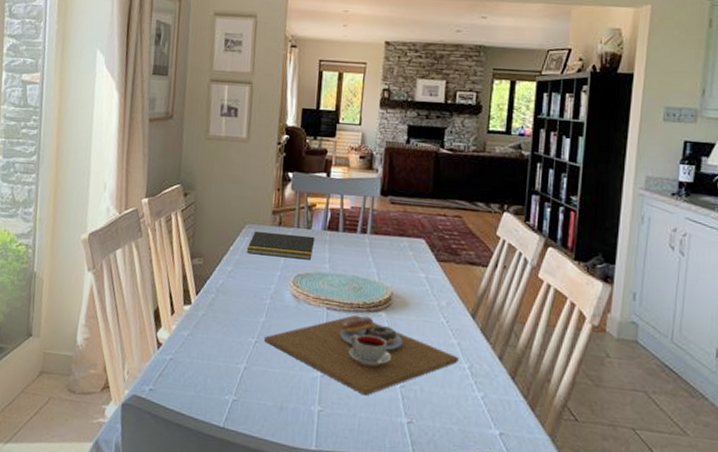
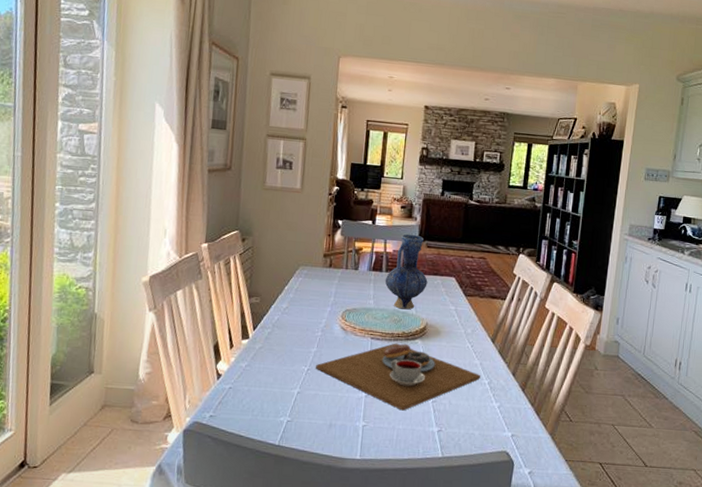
notepad: present [246,230,315,260] -> none [300,272,362,297]
vase: none [342,188,392,276] -> present [385,234,428,310]

